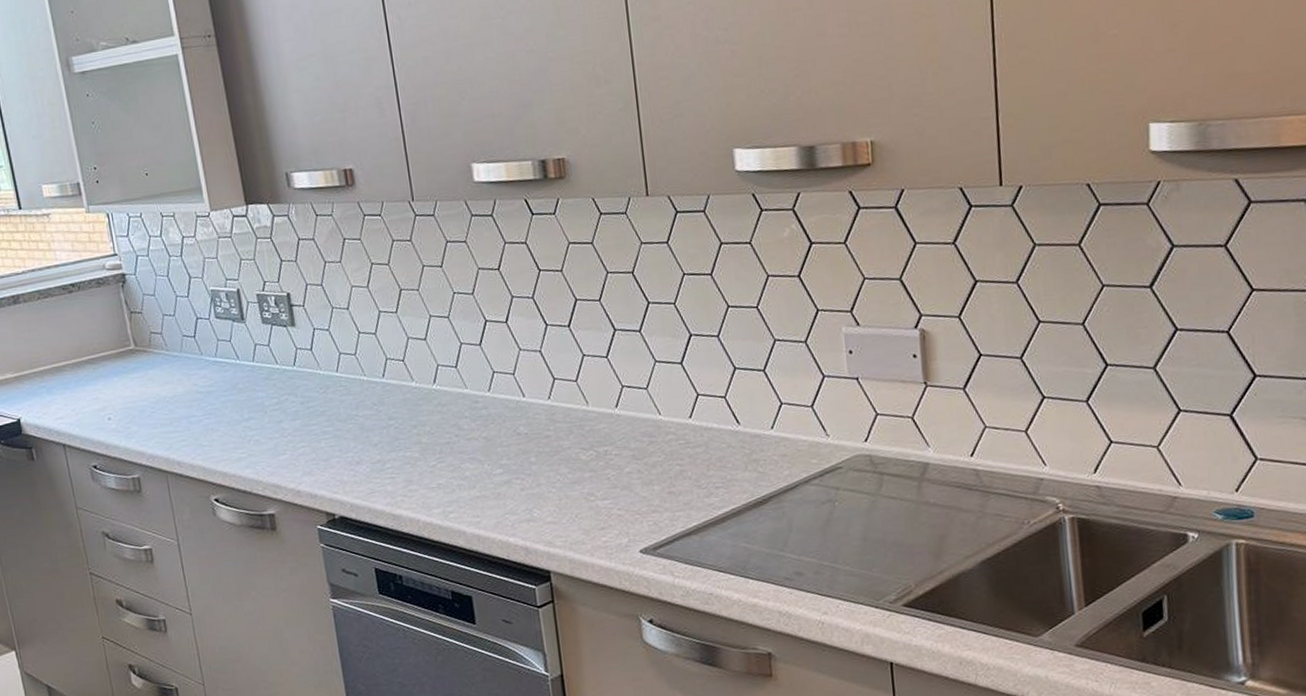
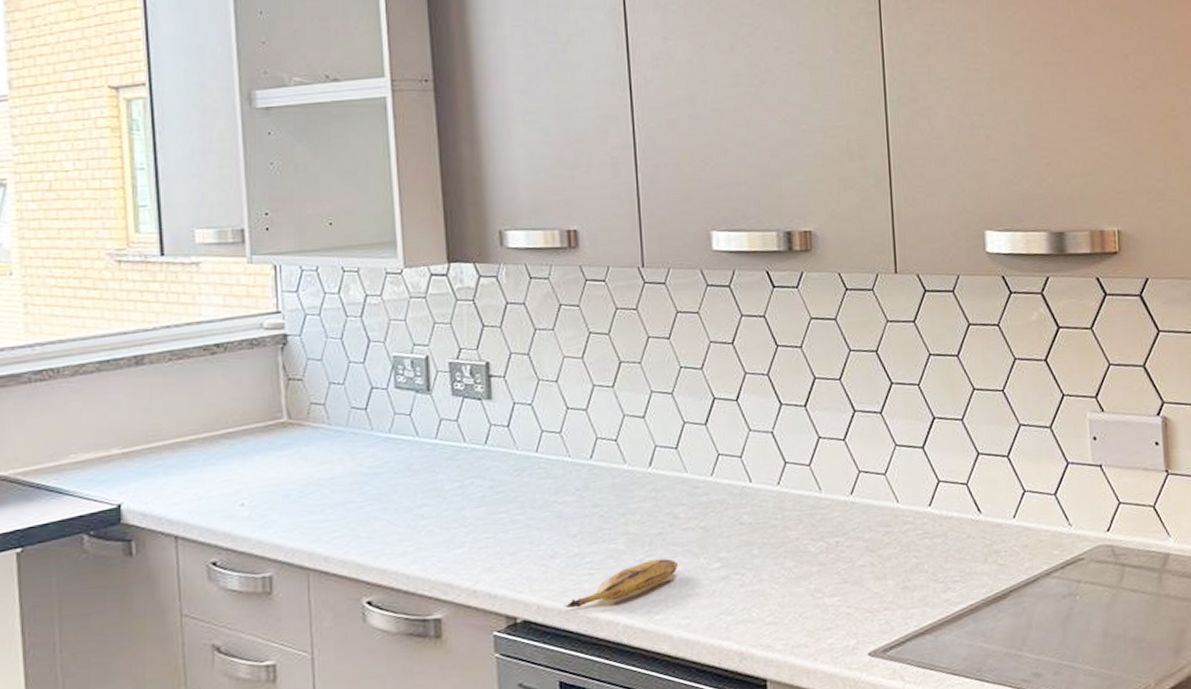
banana: none [373,465,466,507] -> present [564,558,679,609]

